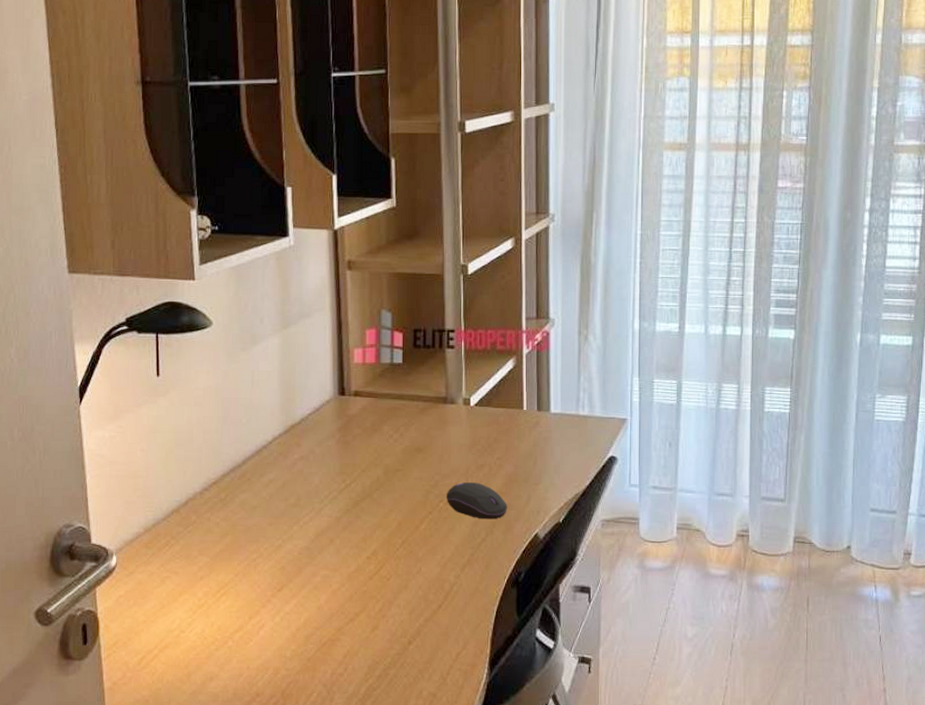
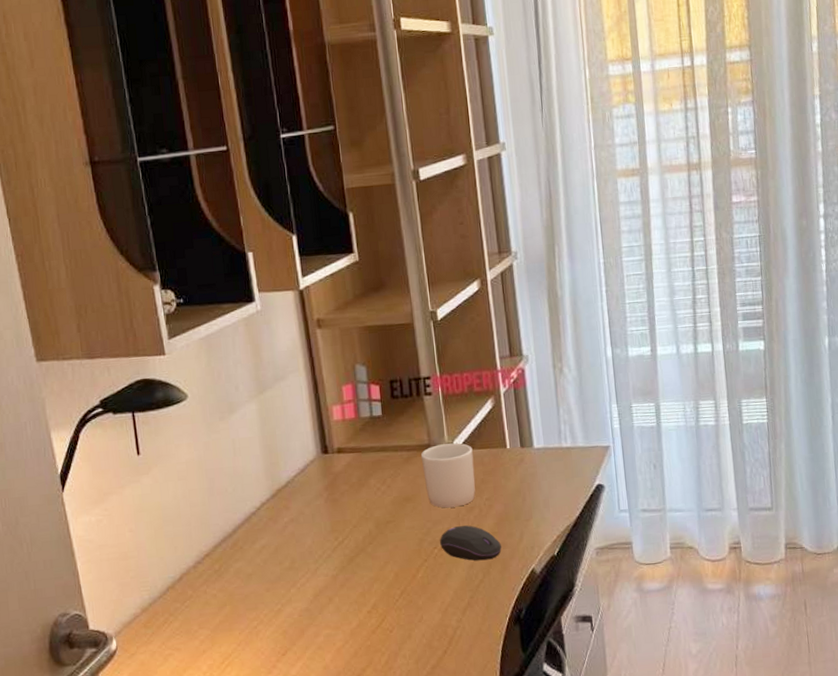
mug: none [436,399,489,463] -> present [420,443,476,508]

